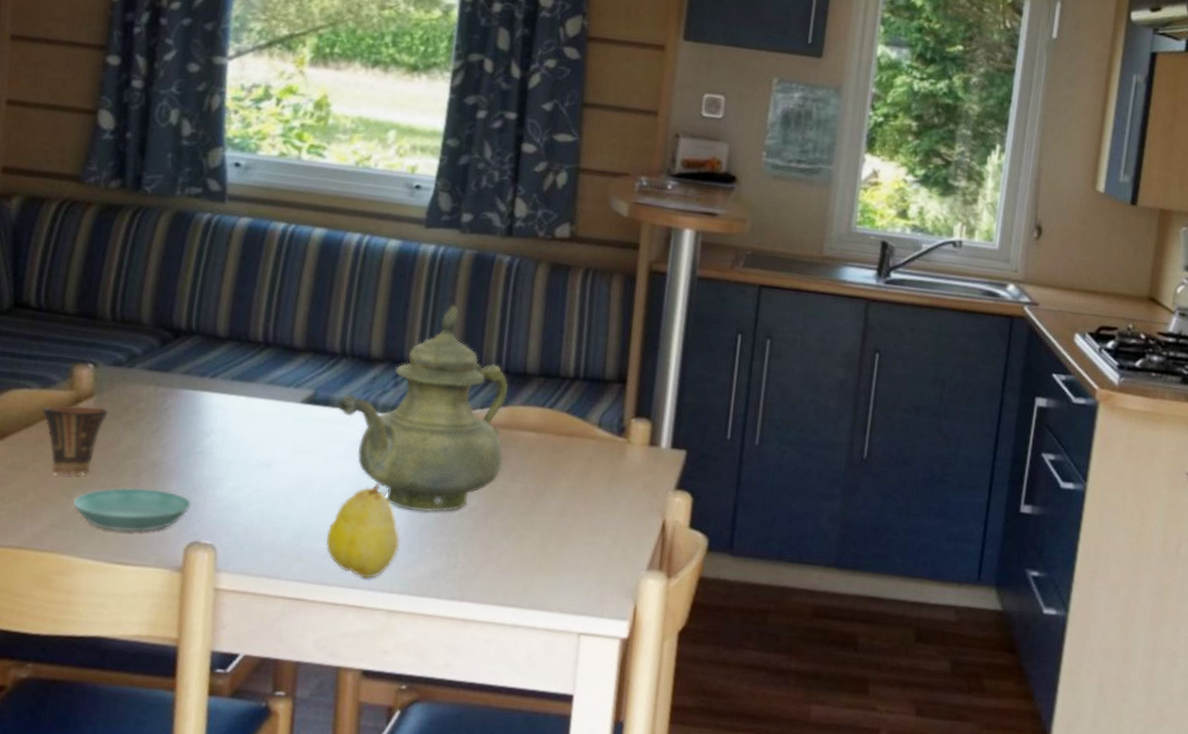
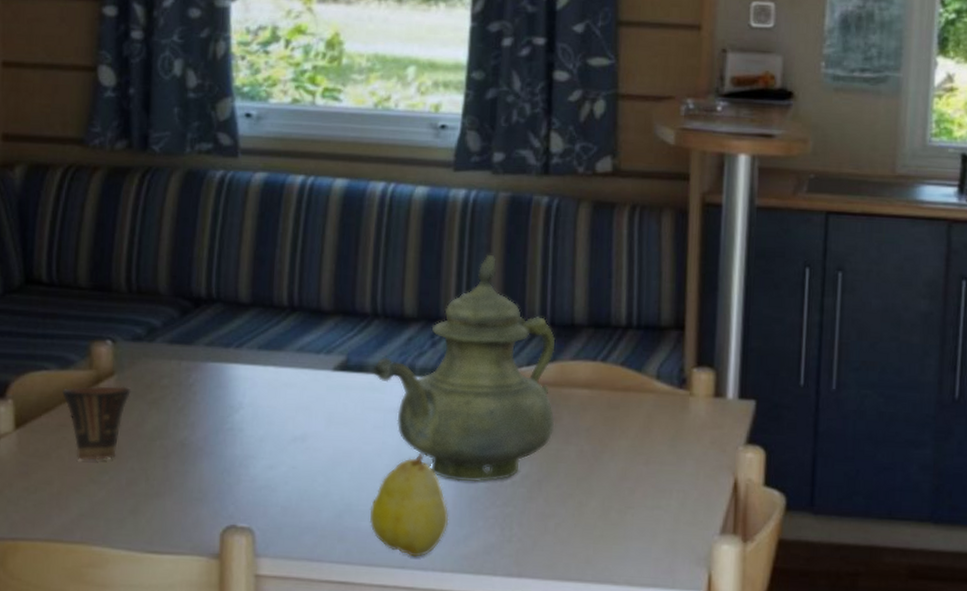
saucer: present [73,487,192,532] -> none [101,470,225,519]

